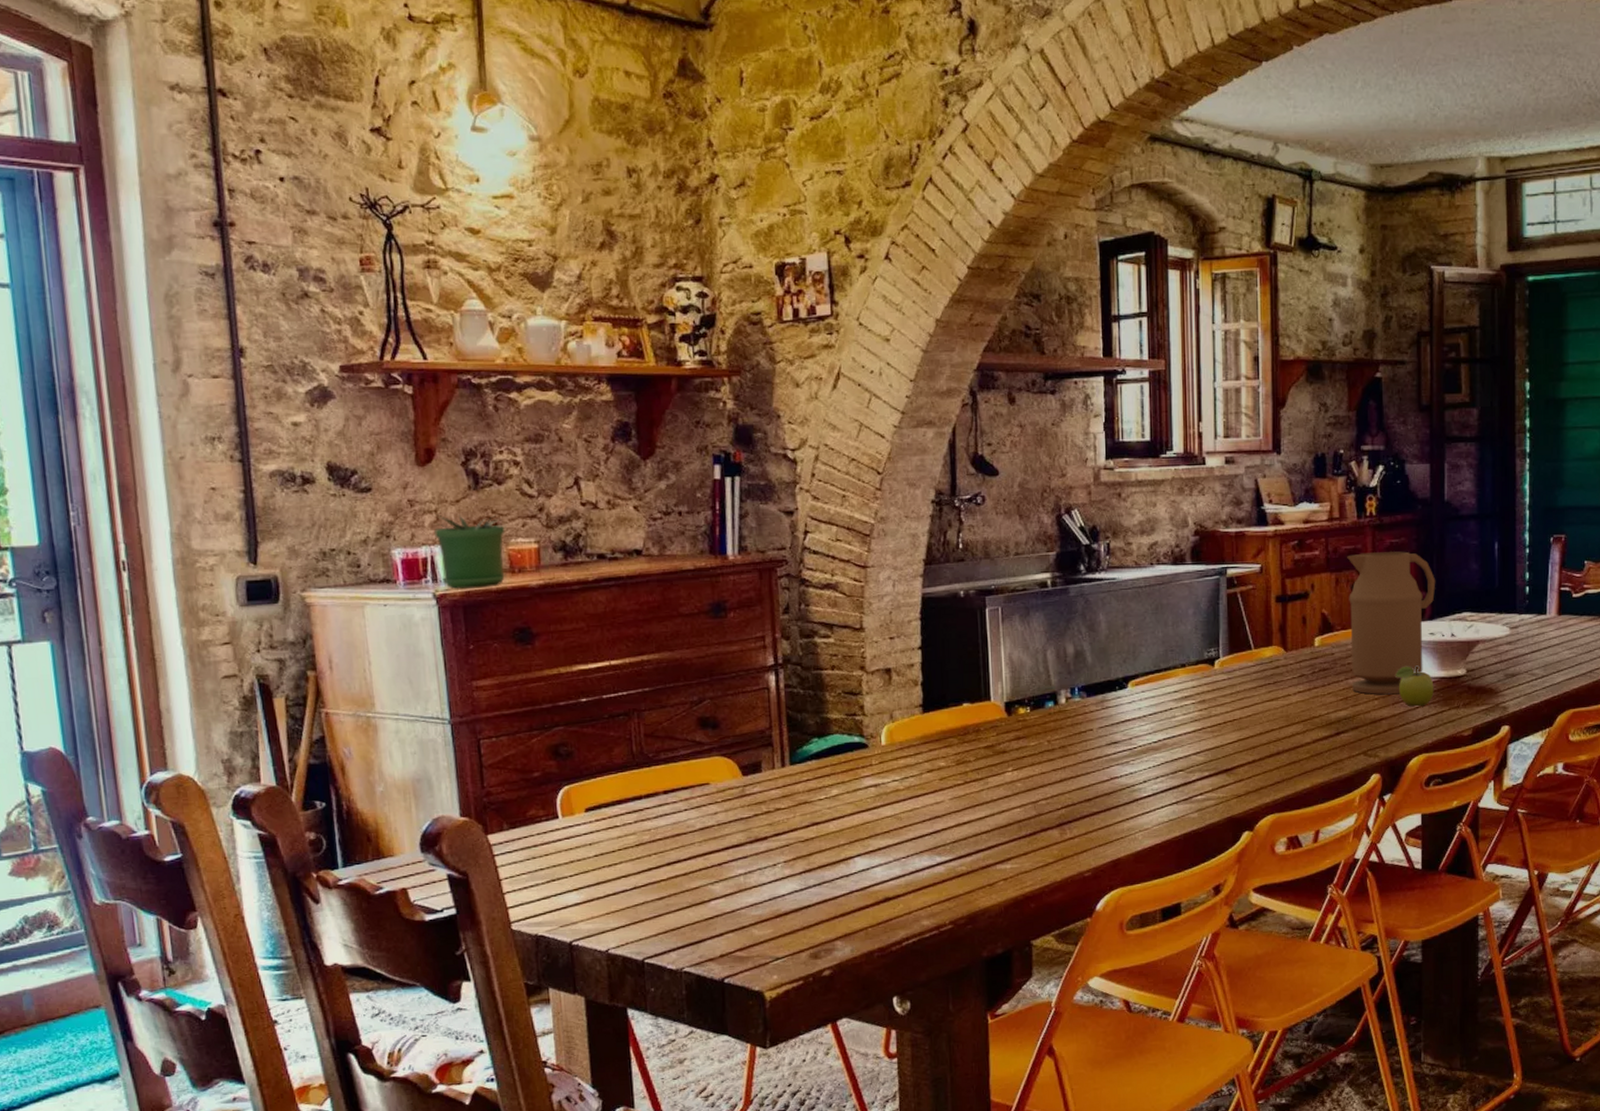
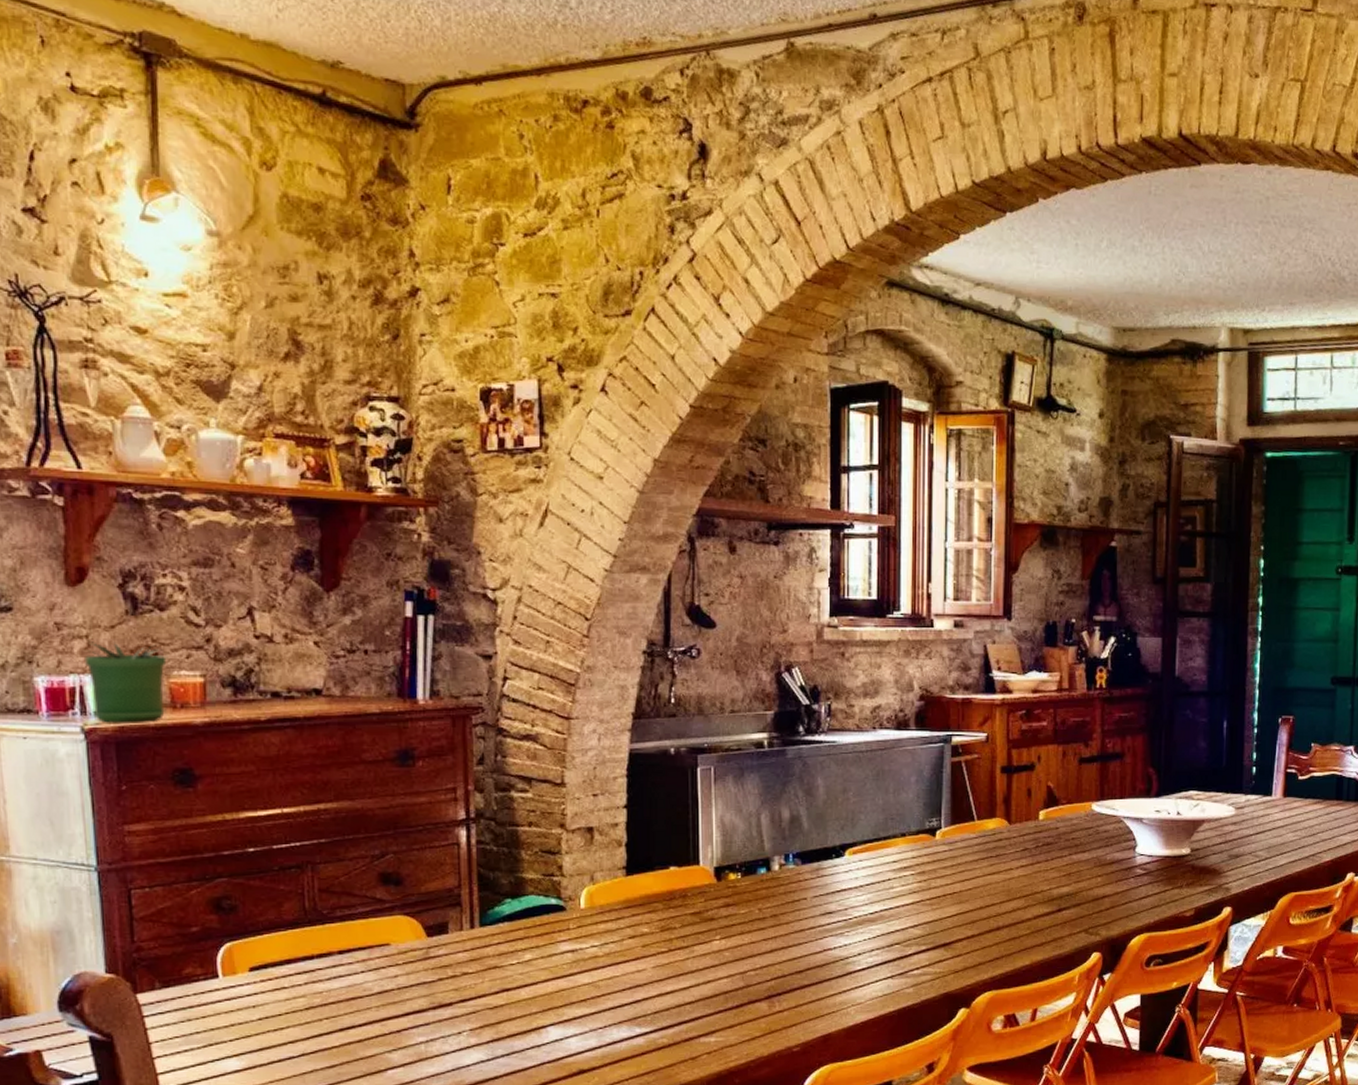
water jug: present [1347,551,1436,695] -> none [1074,726,1164,872]
fruit: present [1395,665,1434,707] -> none [1120,843,1158,885]

